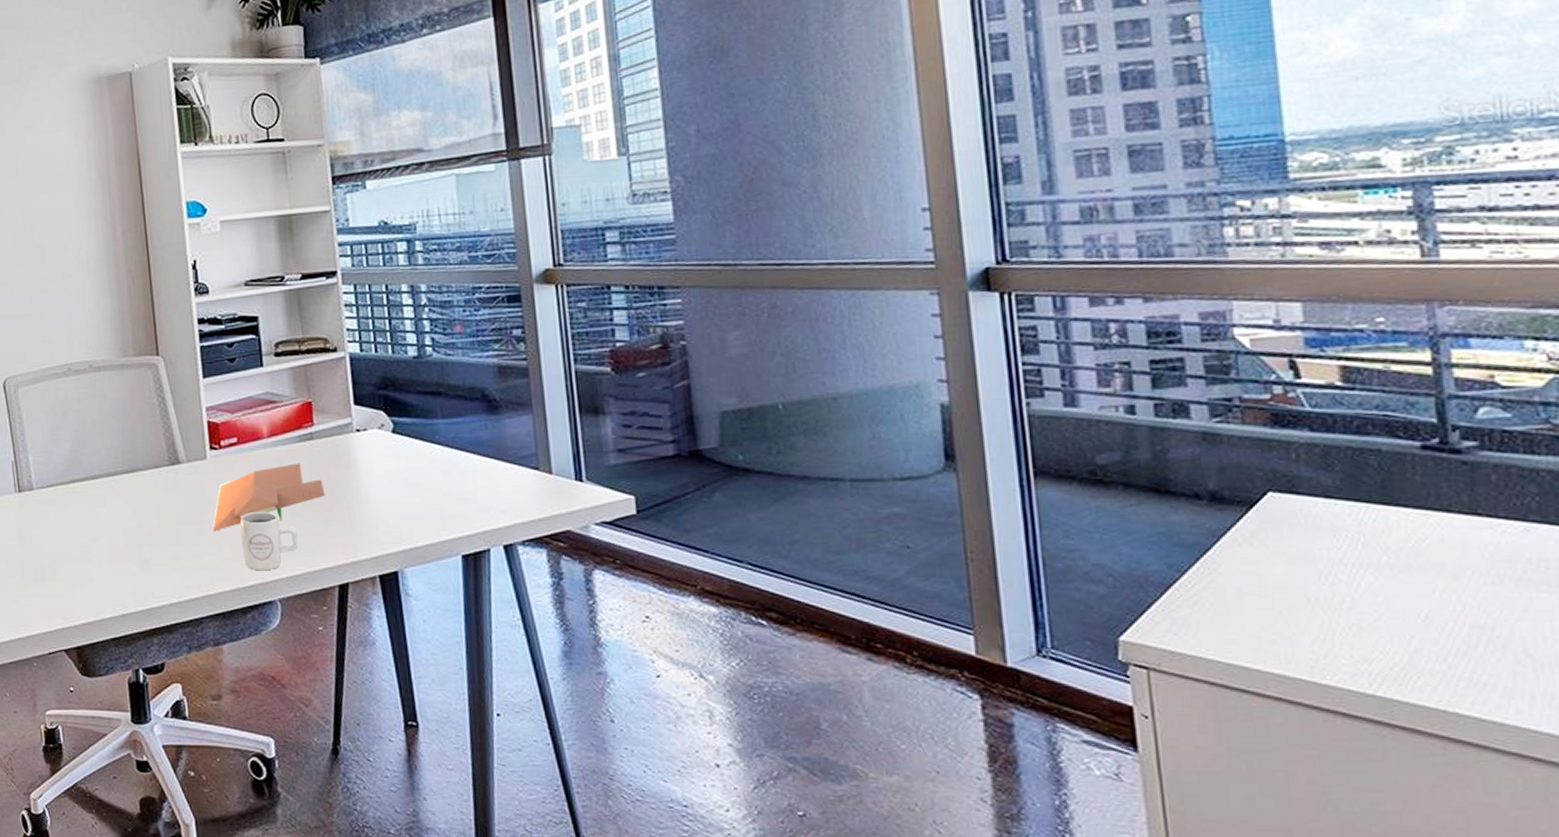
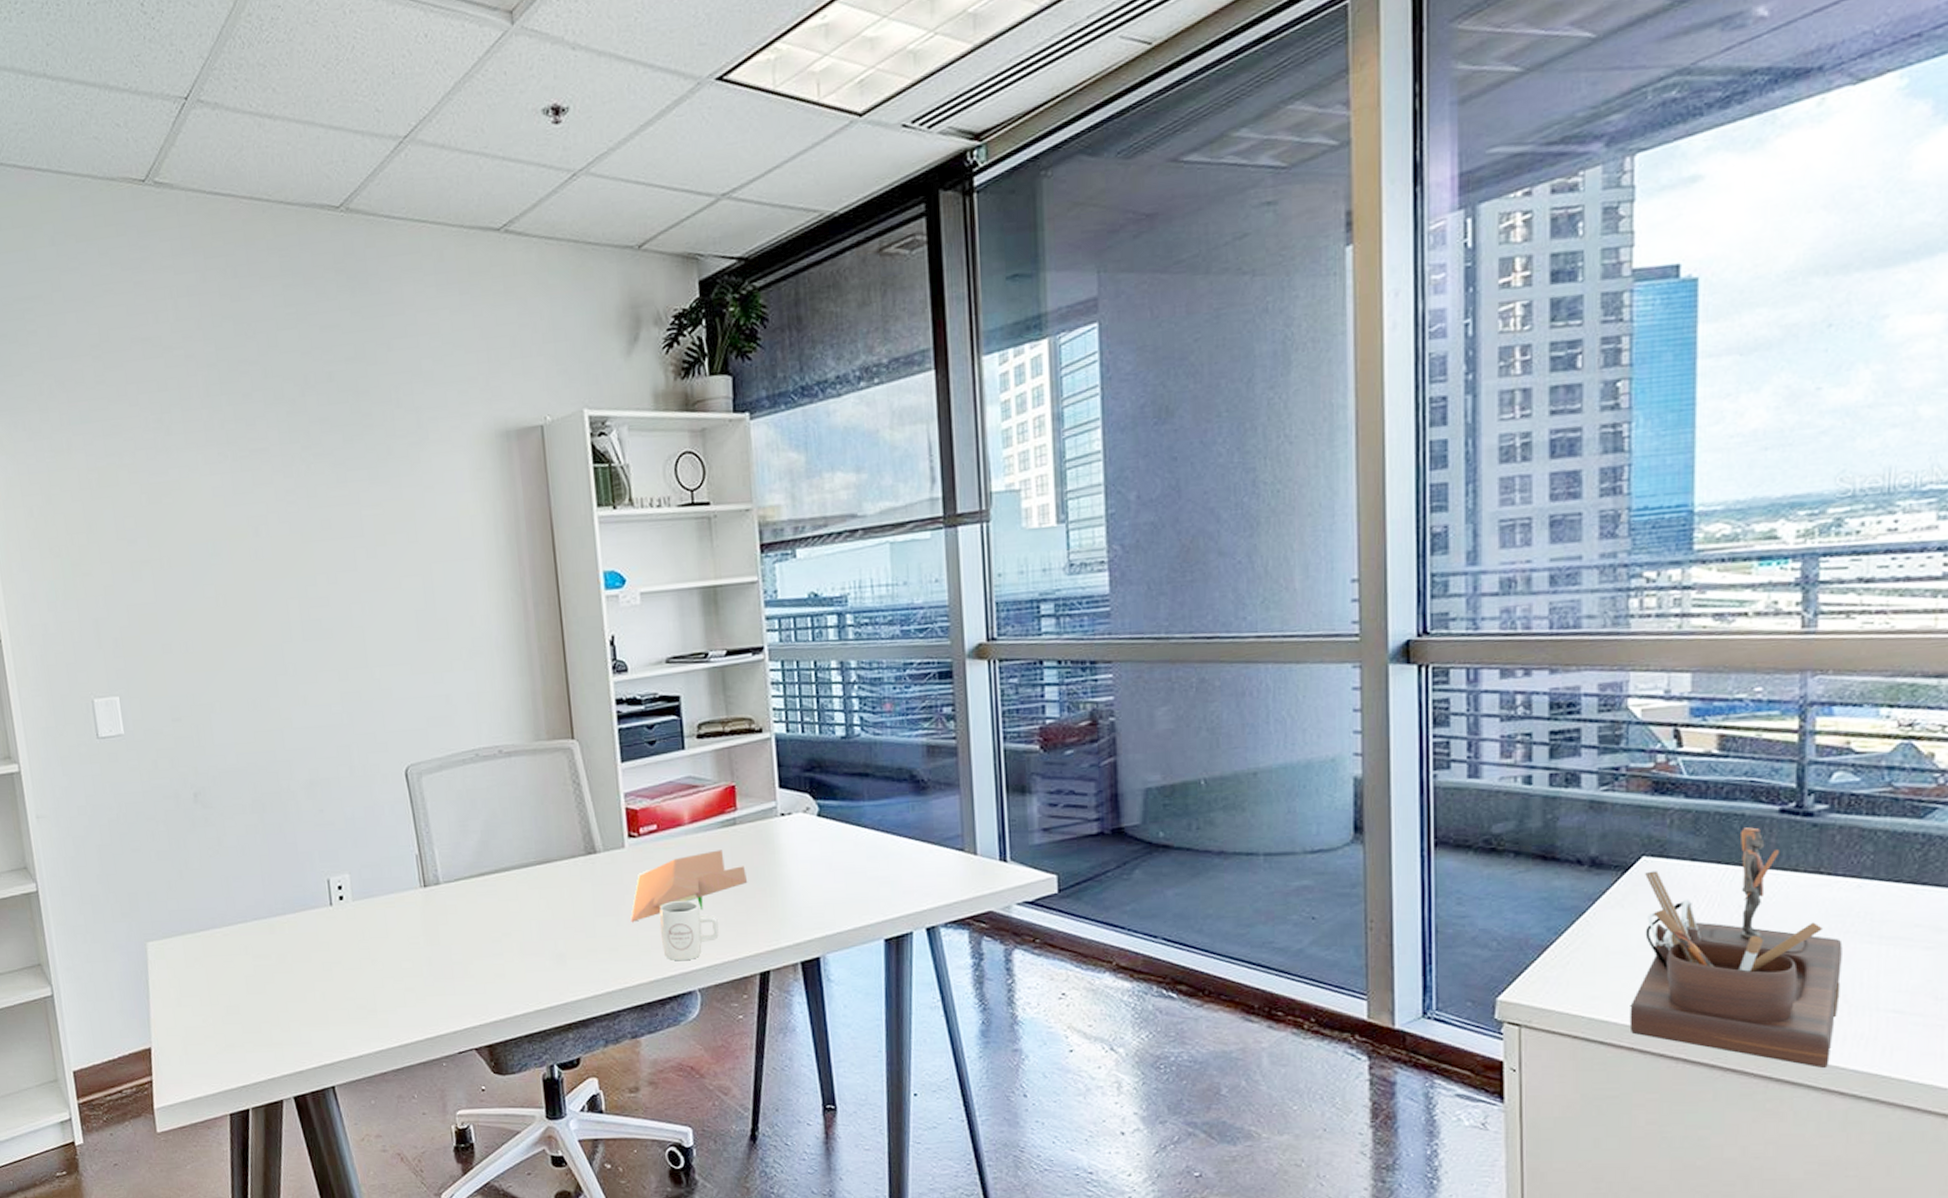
desk organizer: none [1272,464,1520,731] -> present [1629,827,1843,1069]

